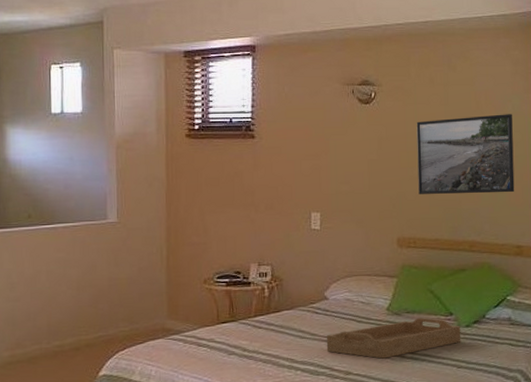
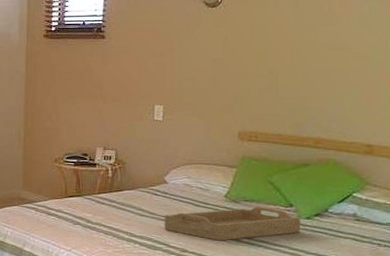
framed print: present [416,114,515,194] -> none [262,16,368,93]

